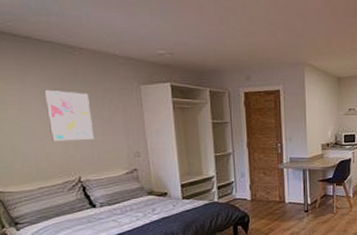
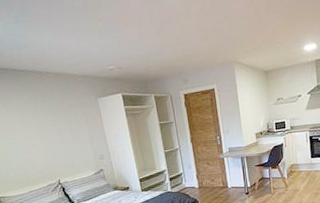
wall art: present [44,89,95,141] -> none [23,110,67,153]

